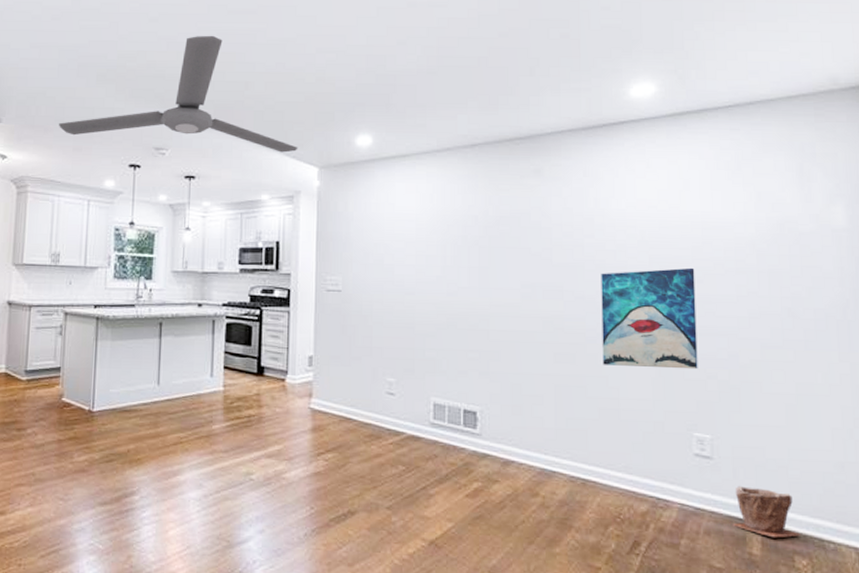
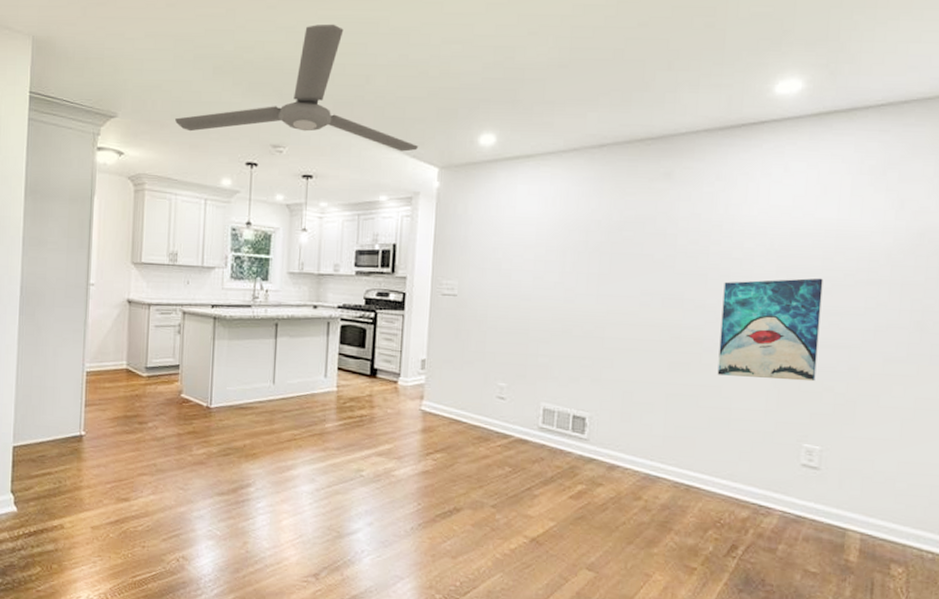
plant pot: present [732,486,801,538] -> none [831,496,901,547]

